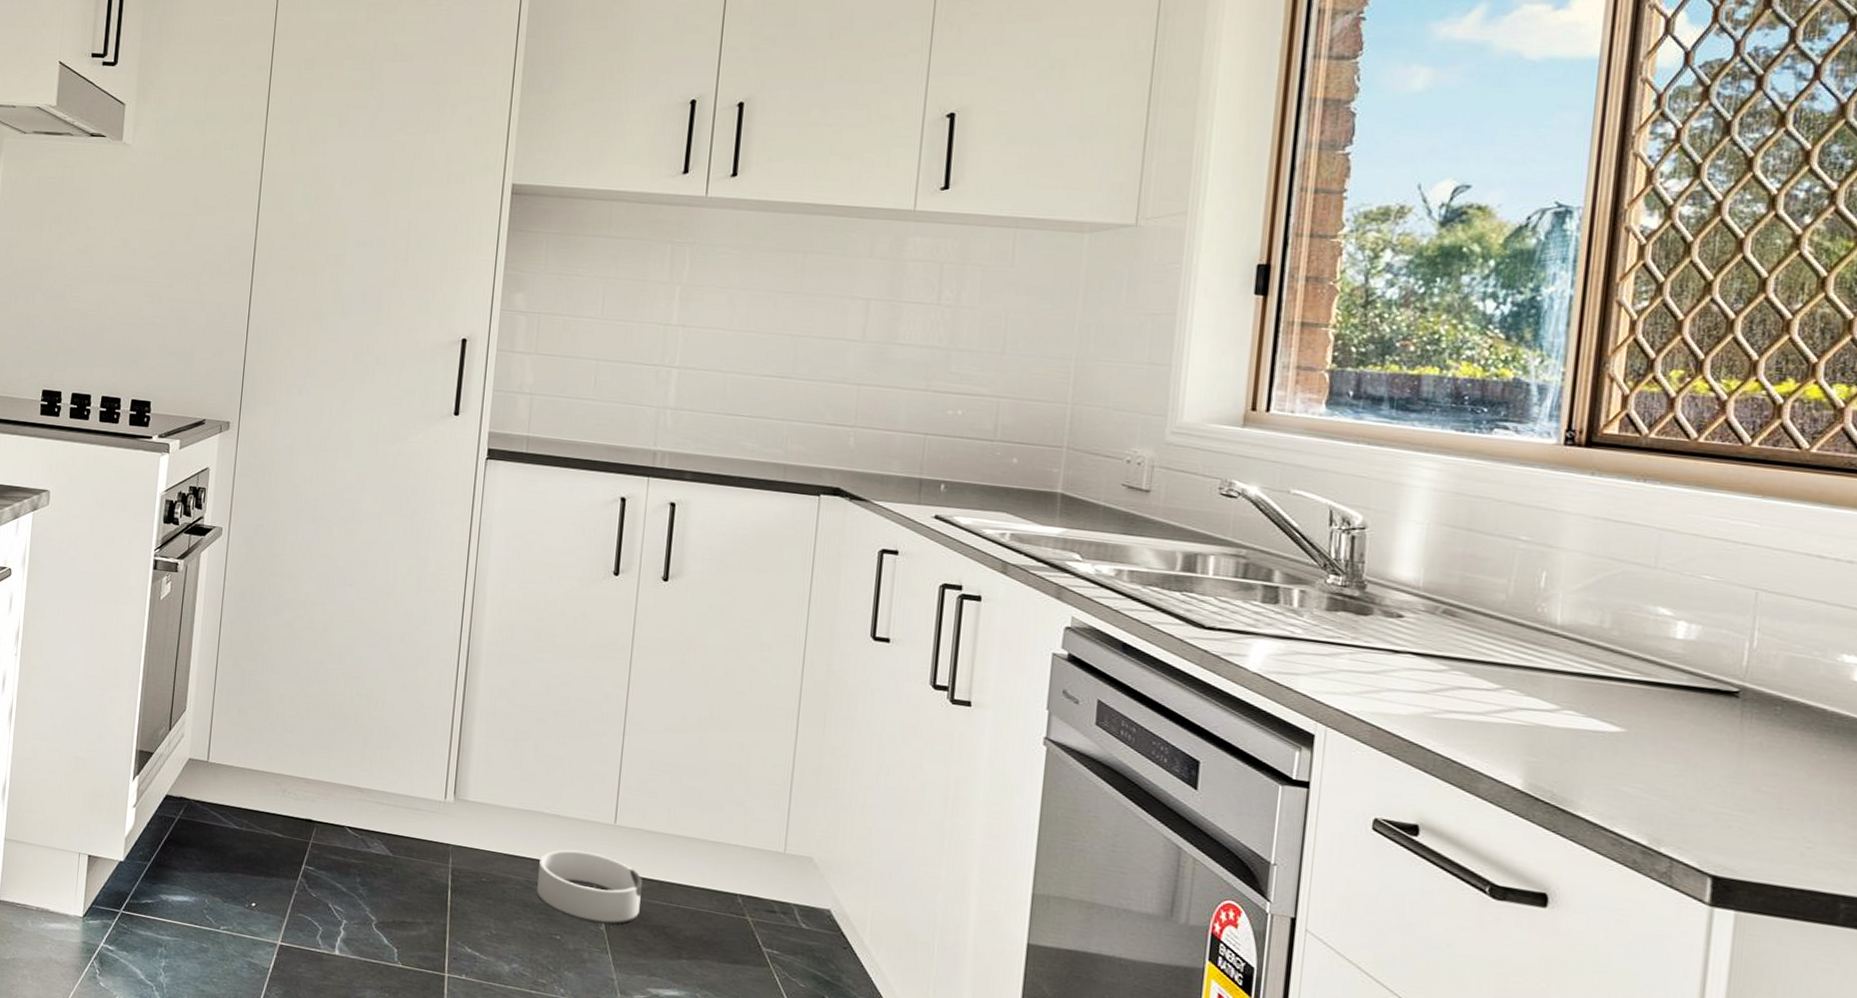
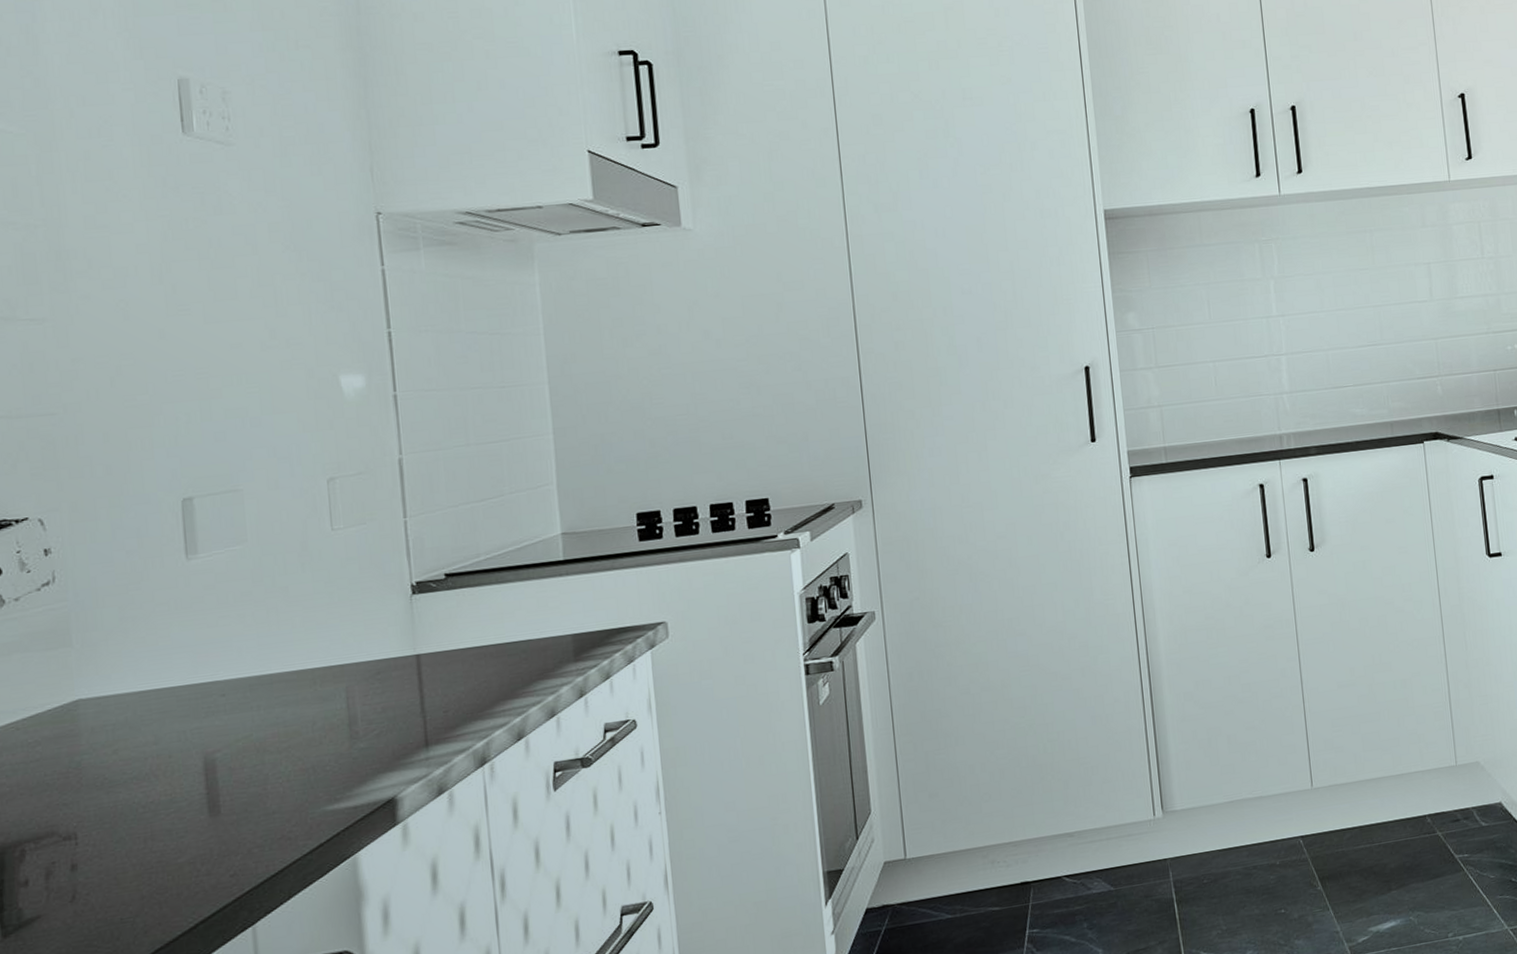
pet bowl: present [537,849,642,925] -> none [1252,820,1349,889]

